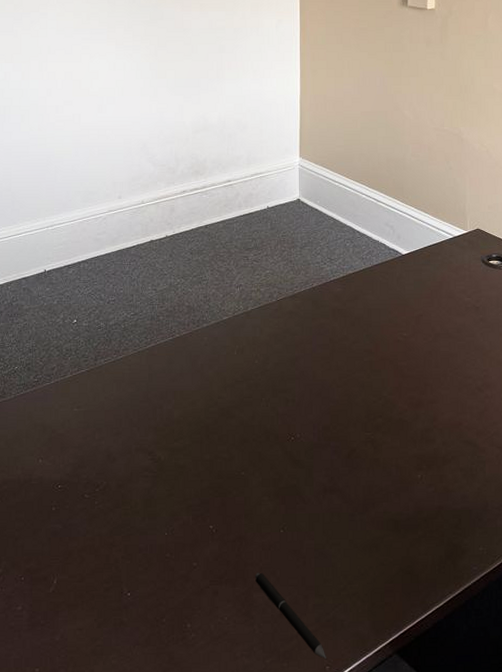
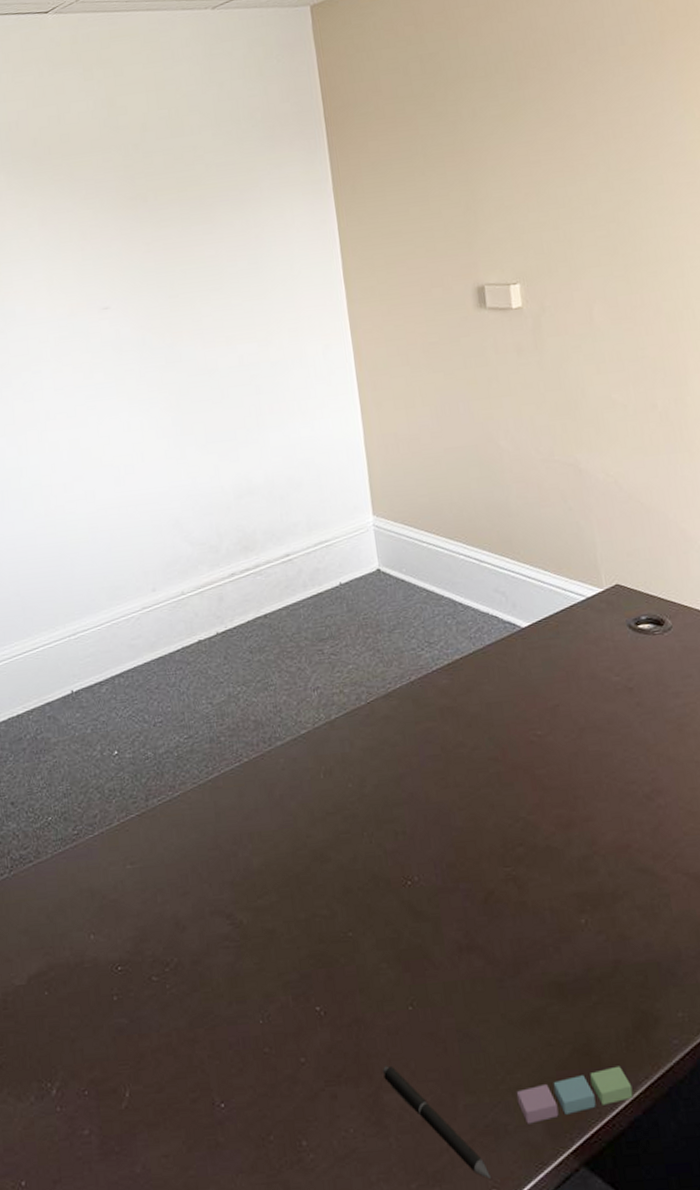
sticky notes: none [353,583,439,621] -> present [516,1066,634,1124]

